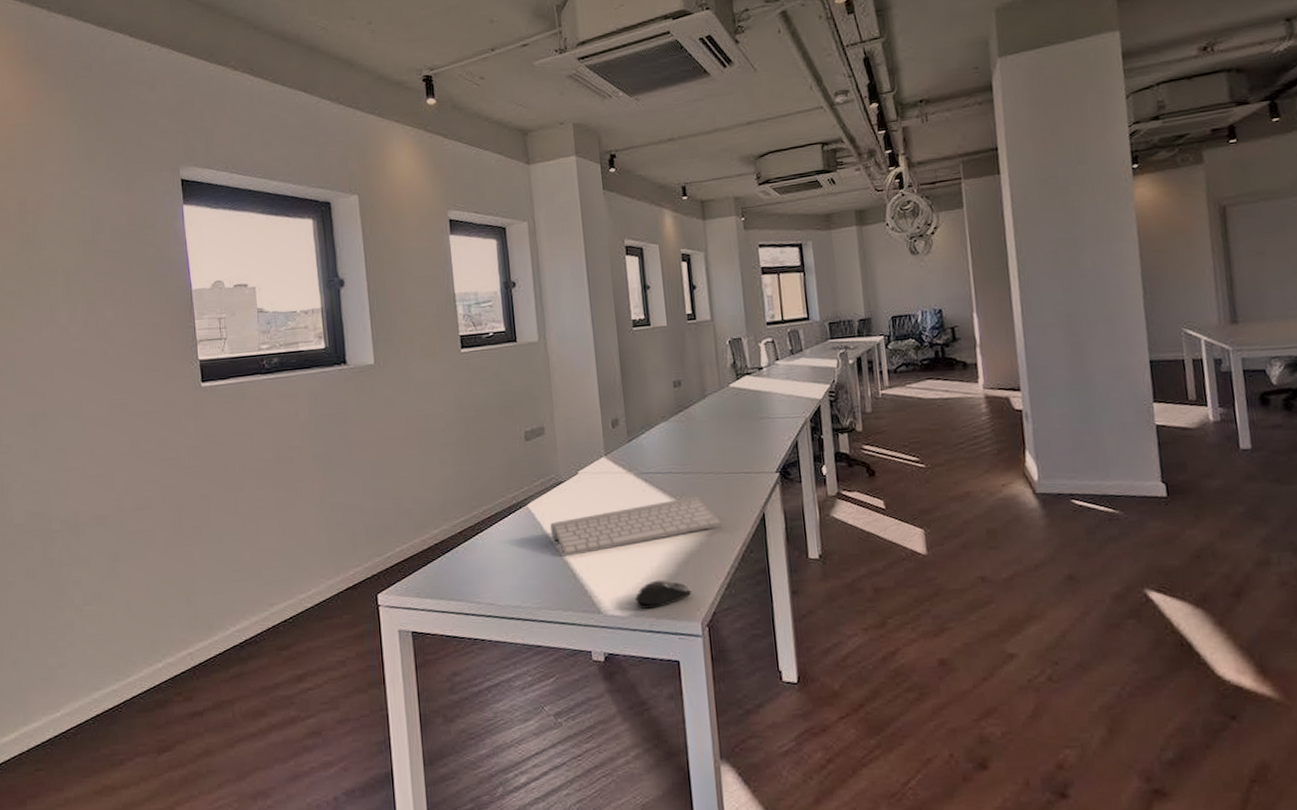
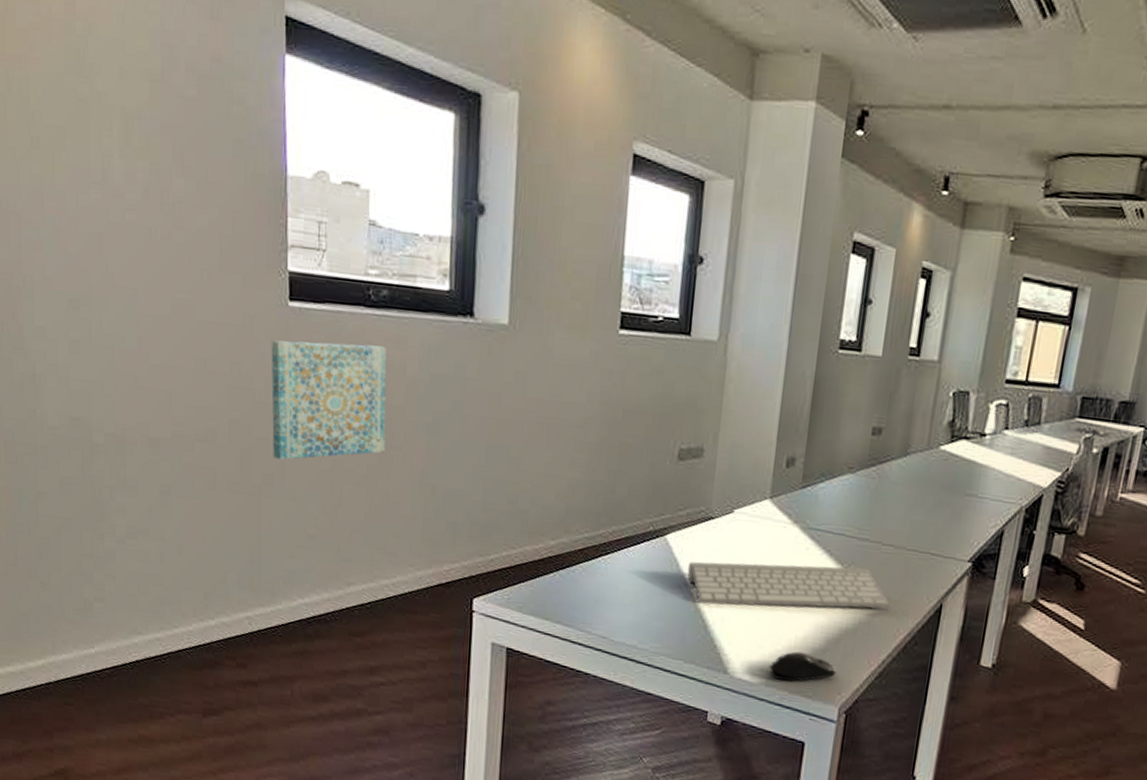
wall art: none [190,402,290,511] -> present [271,340,387,460]

